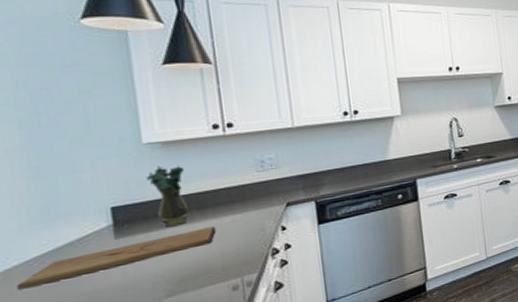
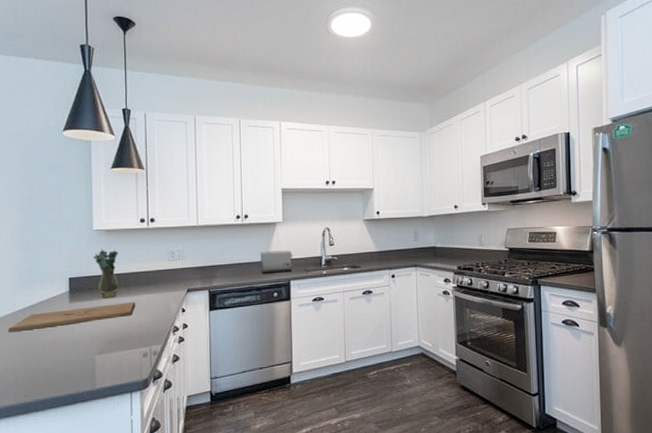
toaster: none [376,145,418,176] -> present [259,250,293,275]

